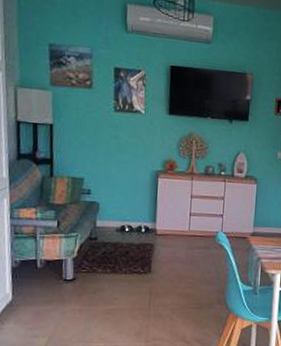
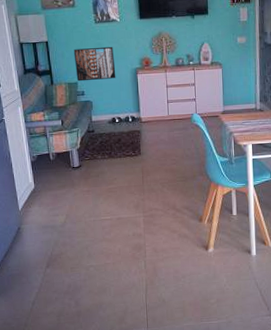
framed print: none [83,138,133,180] -> present [73,46,116,82]

